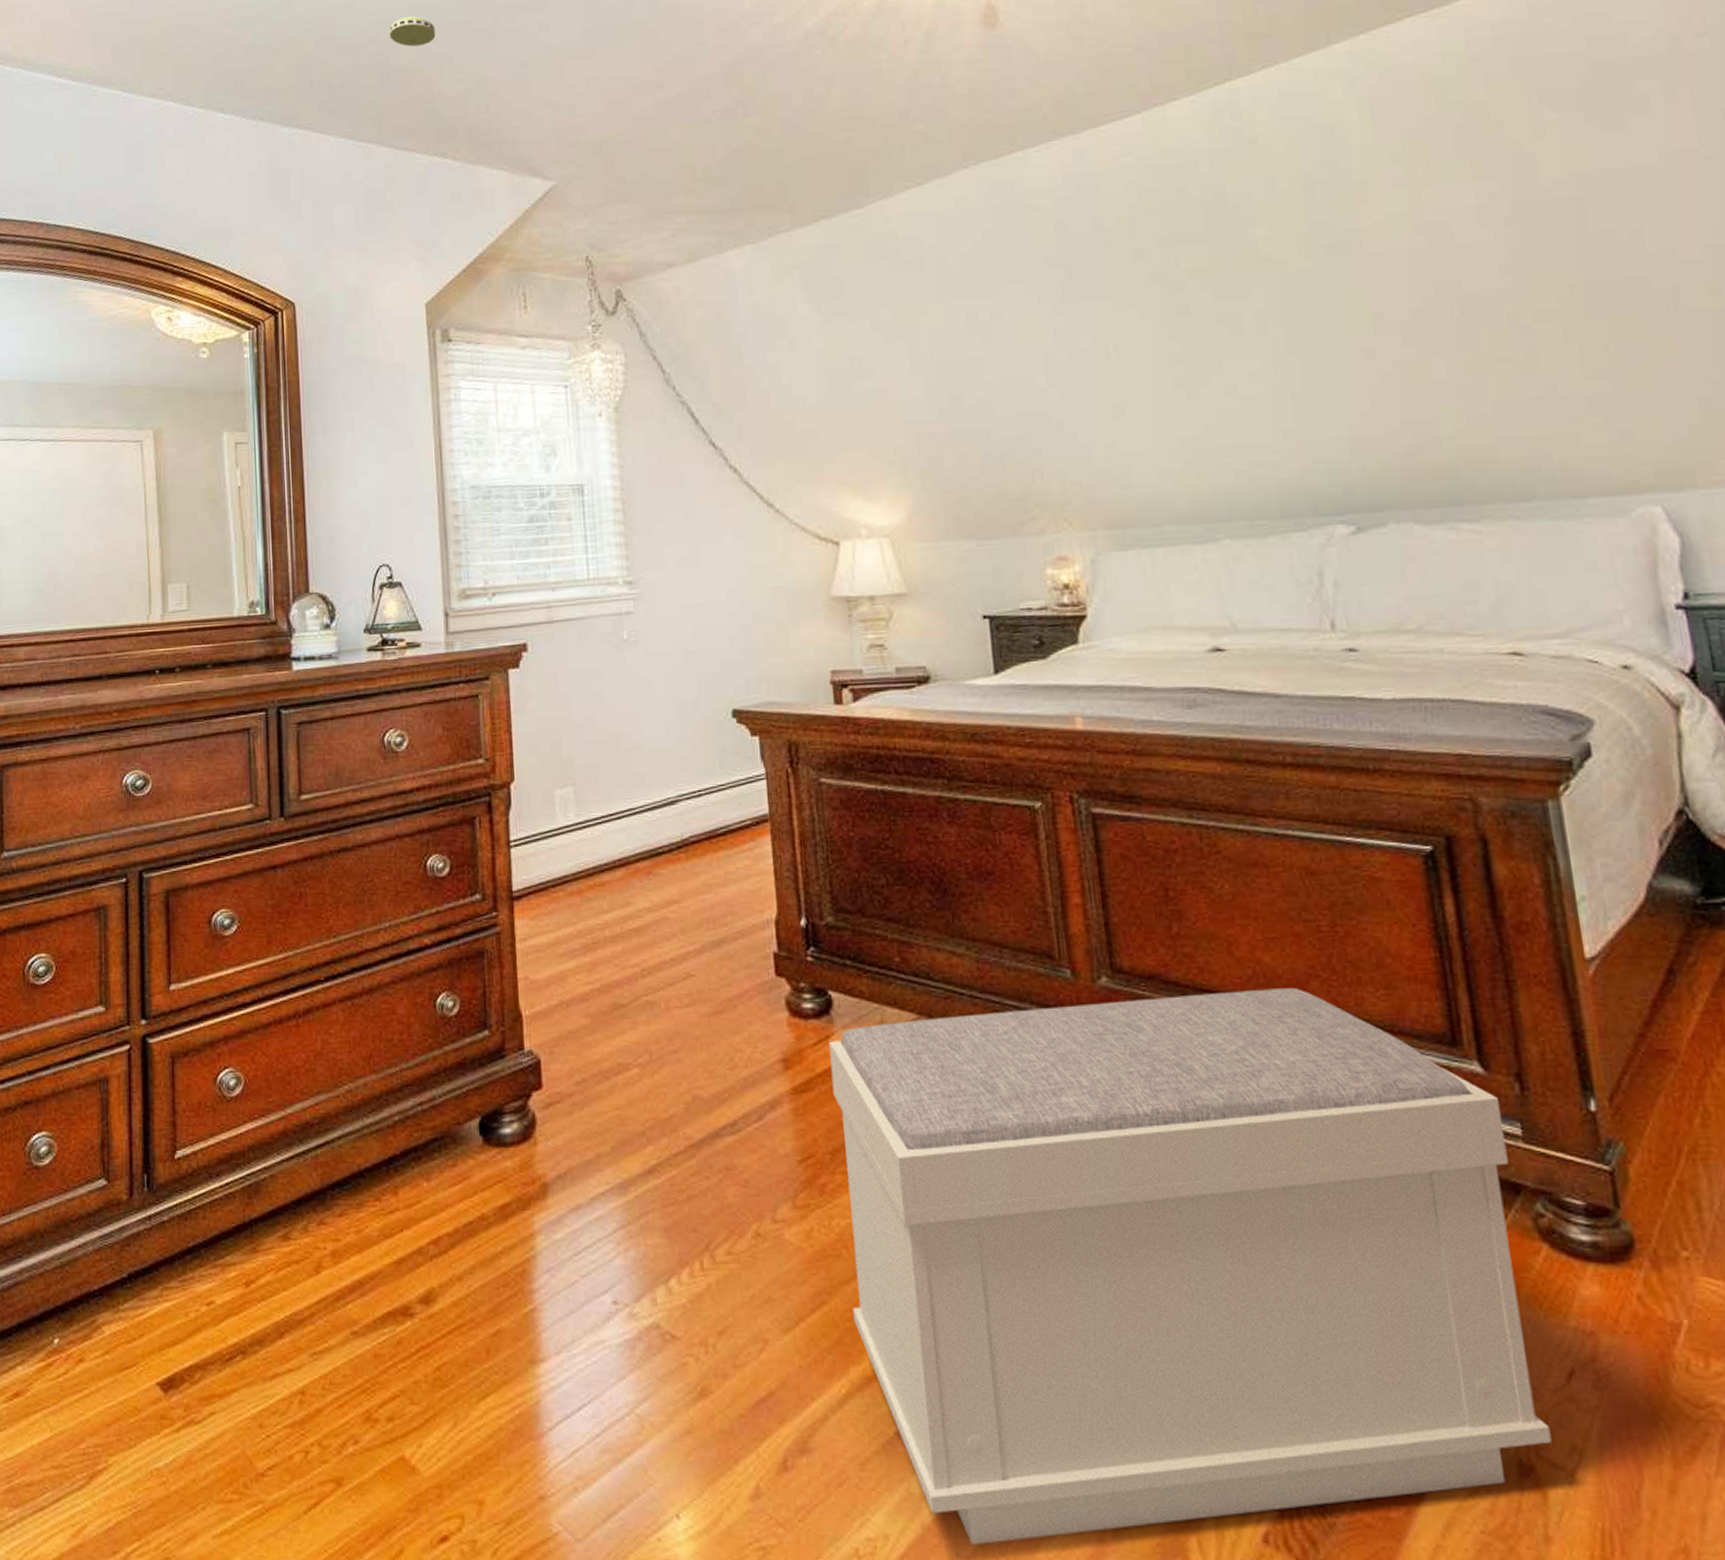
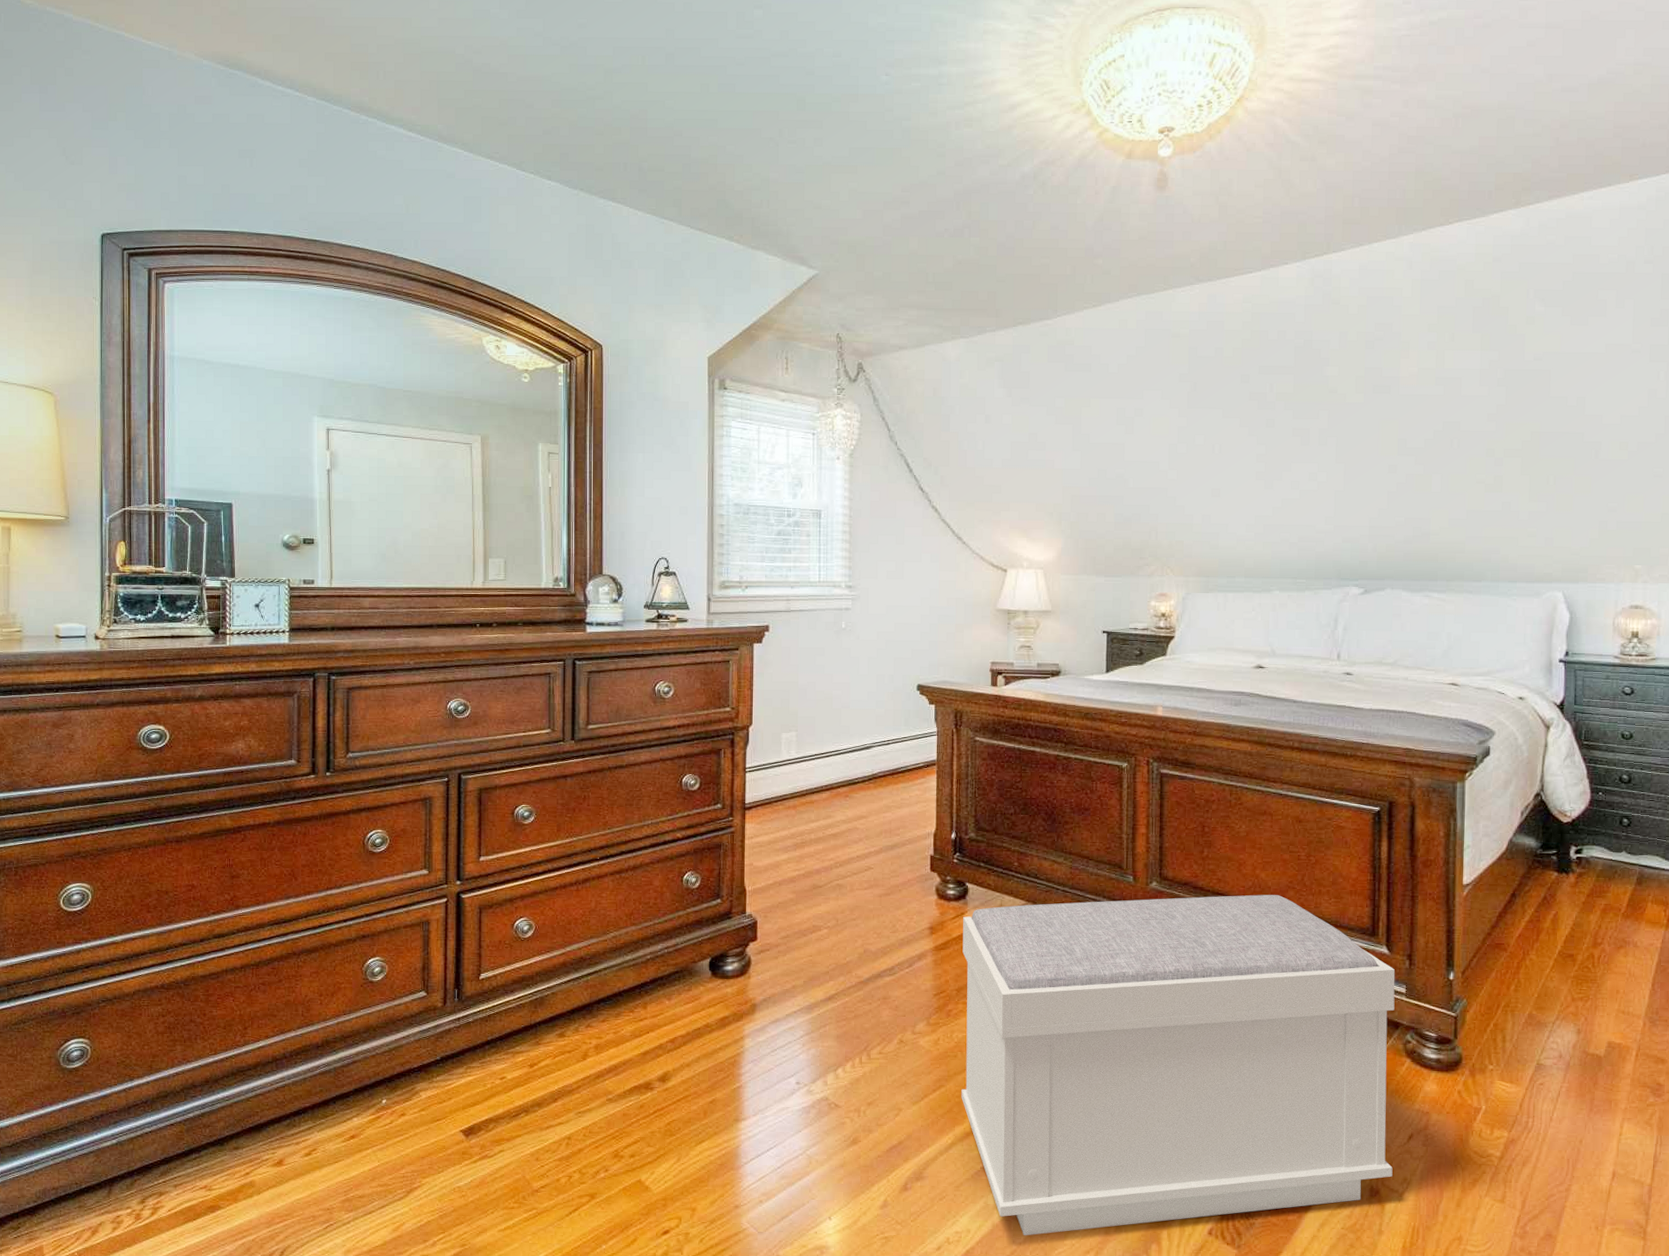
smoke detector: present [389,16,436,47] -> none [692,119,731,145]

